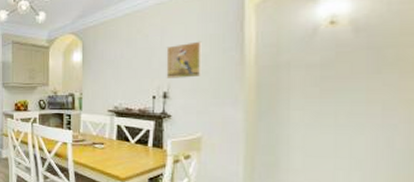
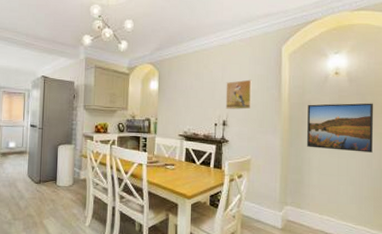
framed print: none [285,58,397,127] -> present [307,103,373,153]

